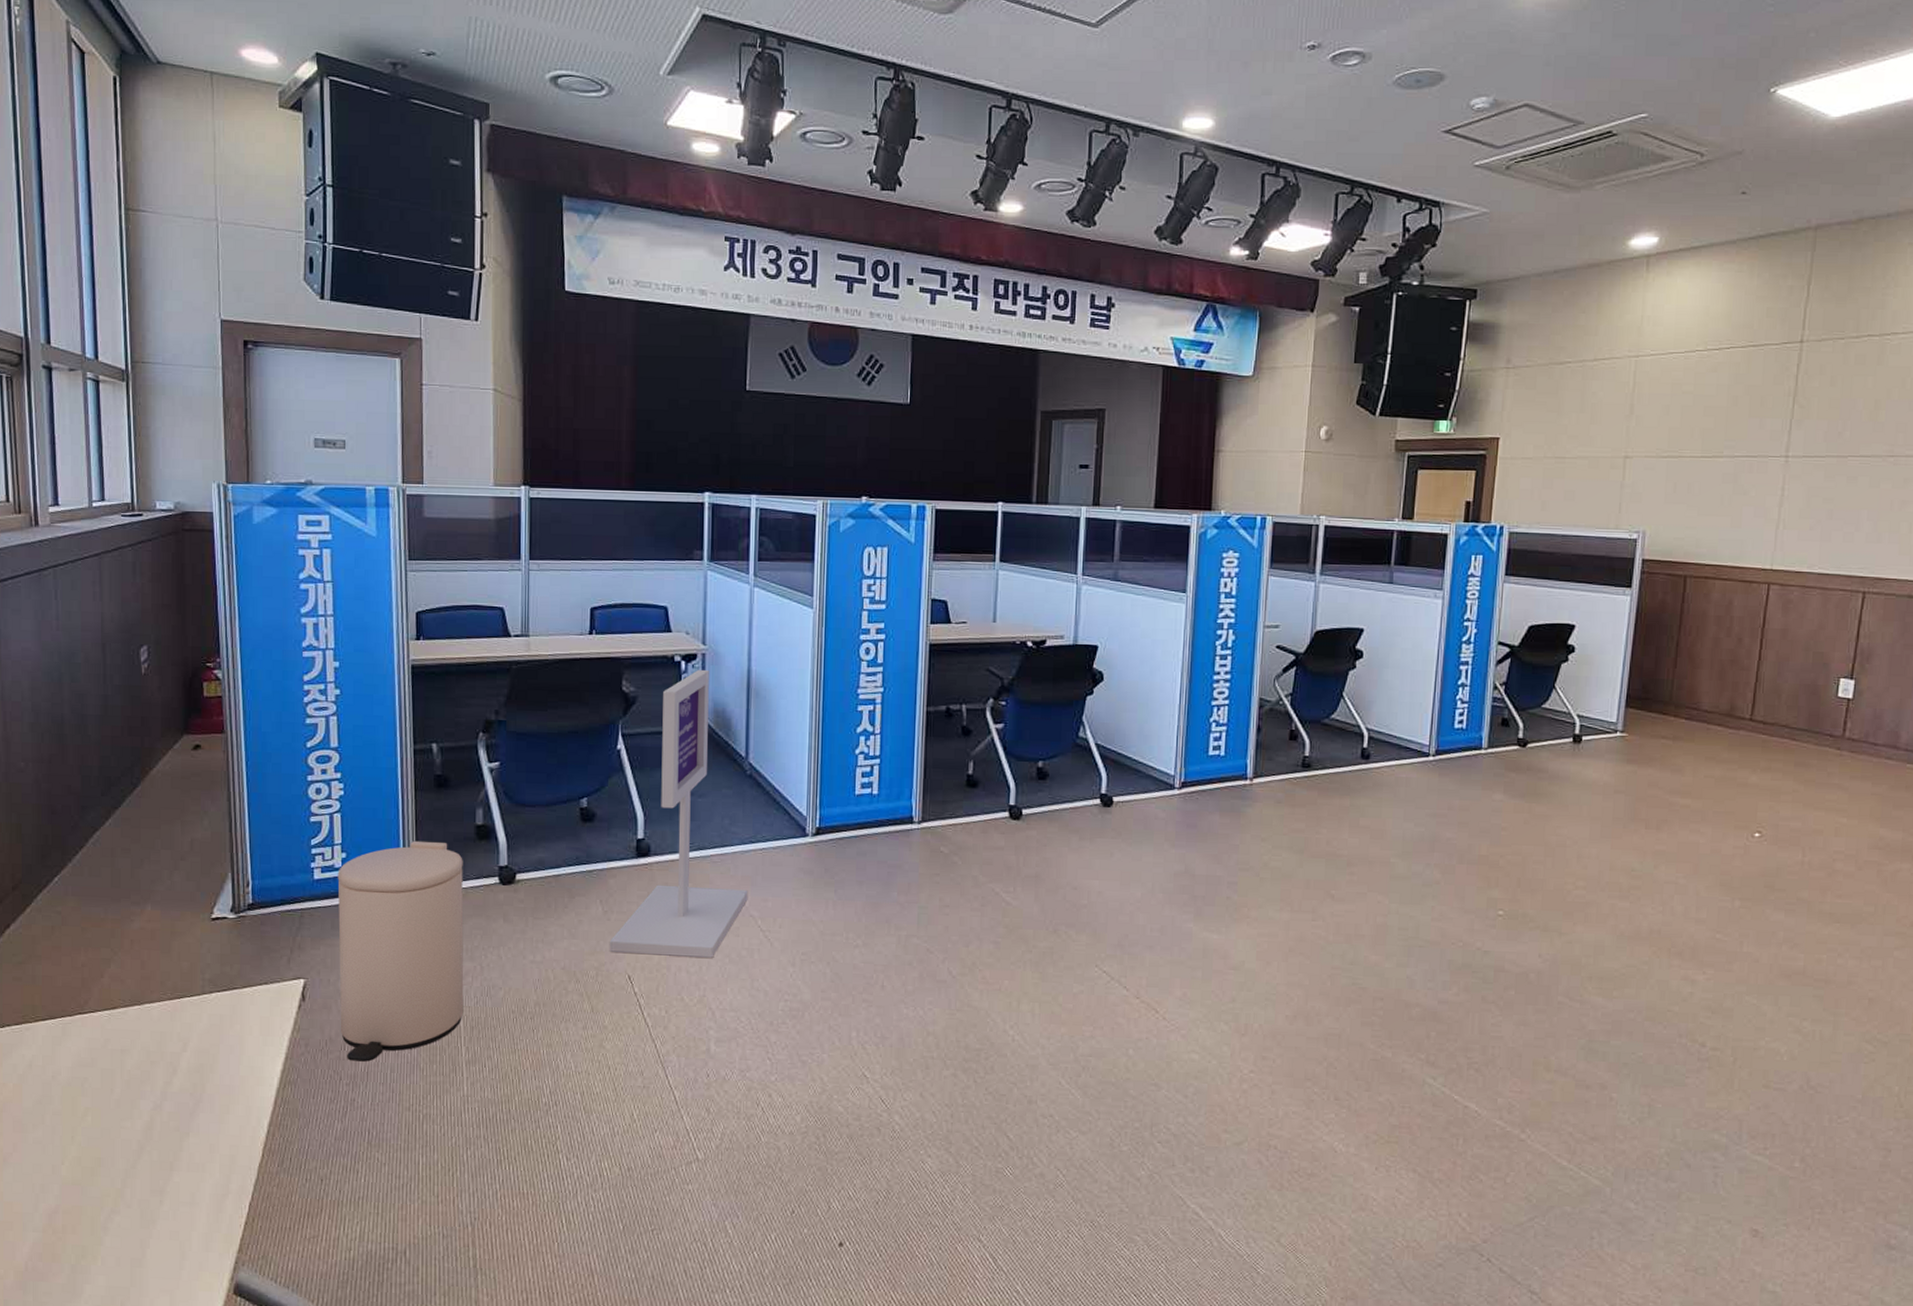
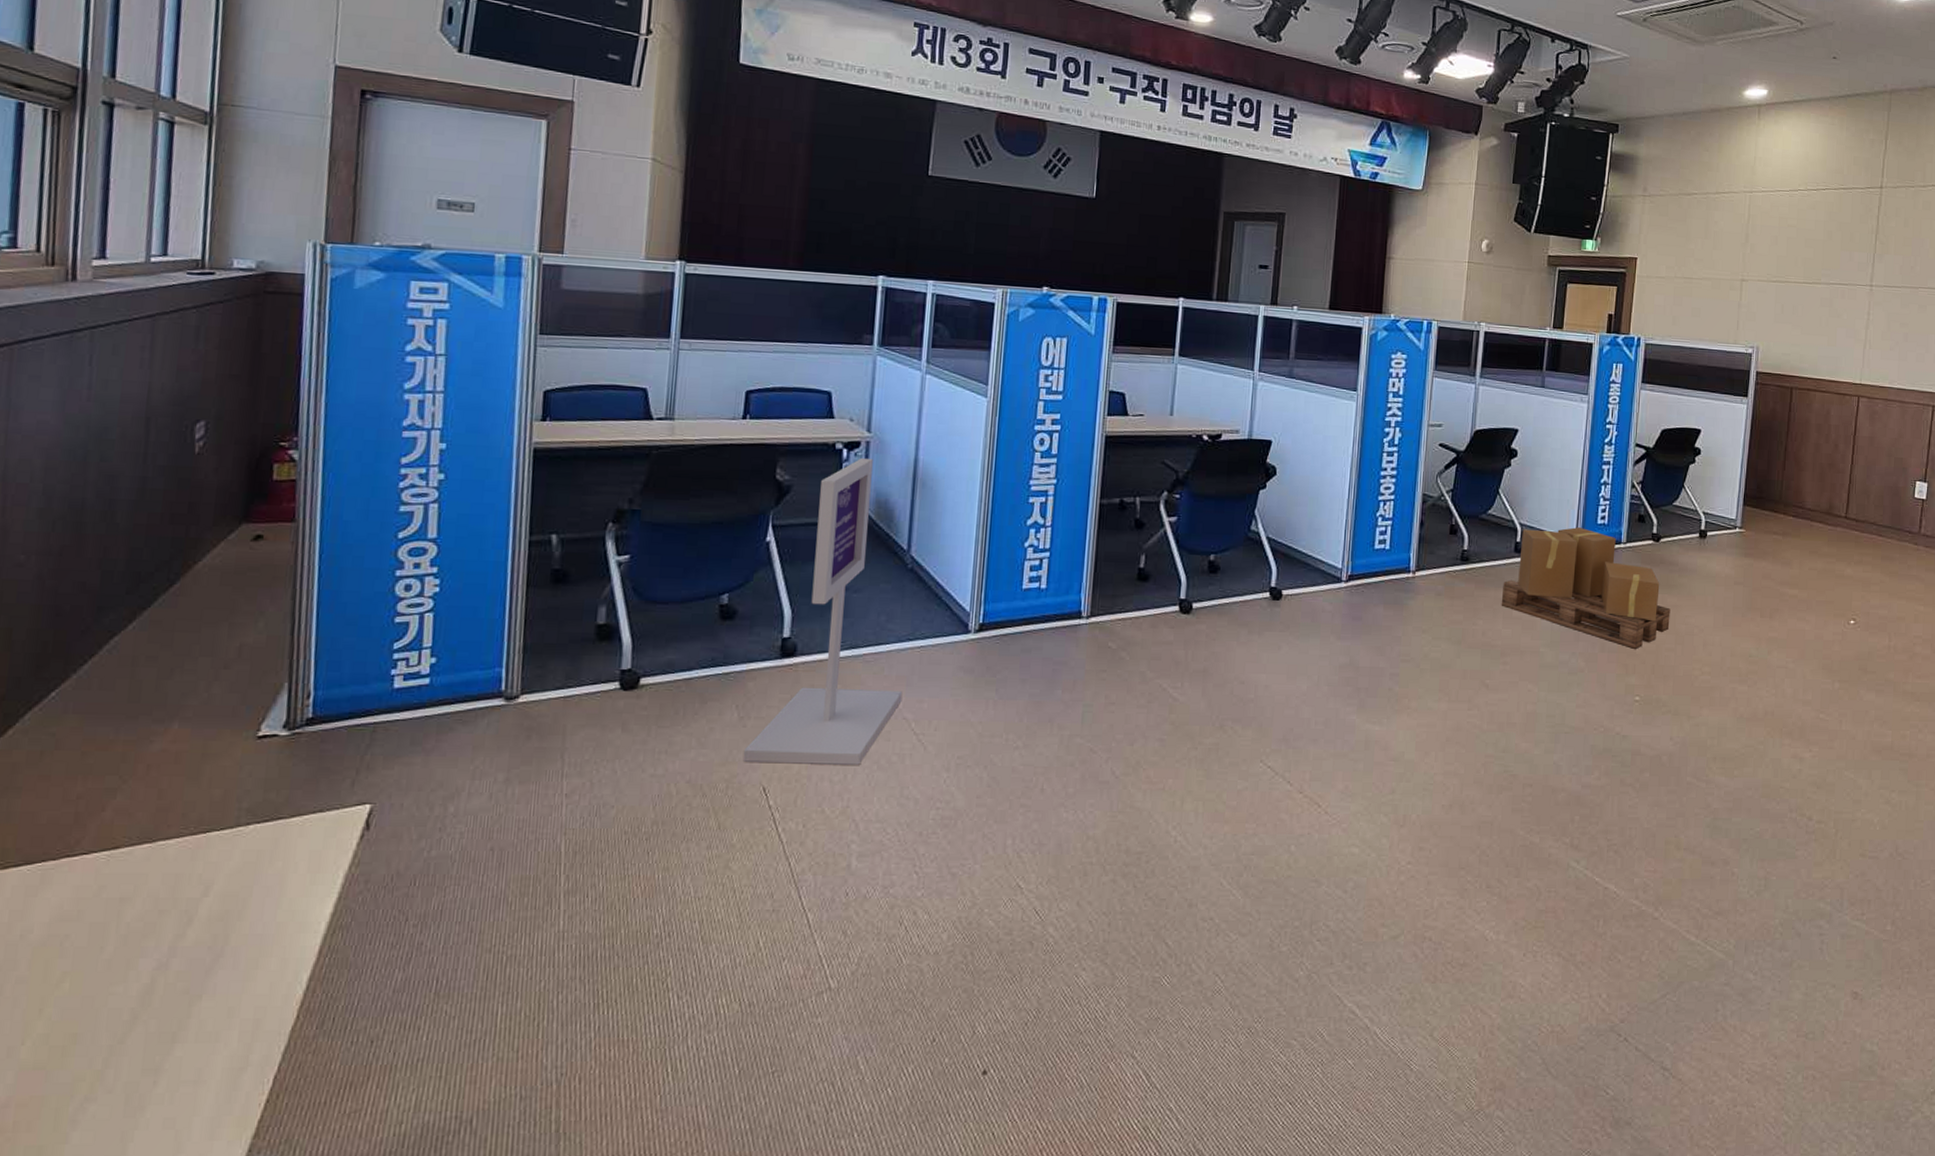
pedal bin: present [337,840,464,1062] -> none [412,642,579,898]
cardboard boxes: none [1346,732,1539,861] -> present [1501,527,1671,649]

